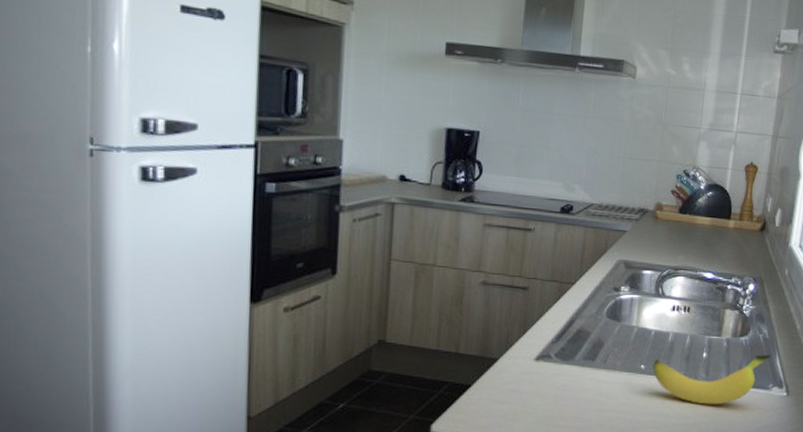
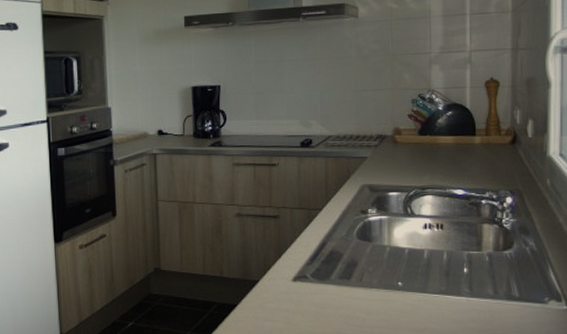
banana: present [652,354,771,405] -> none [410,266,543,320]

